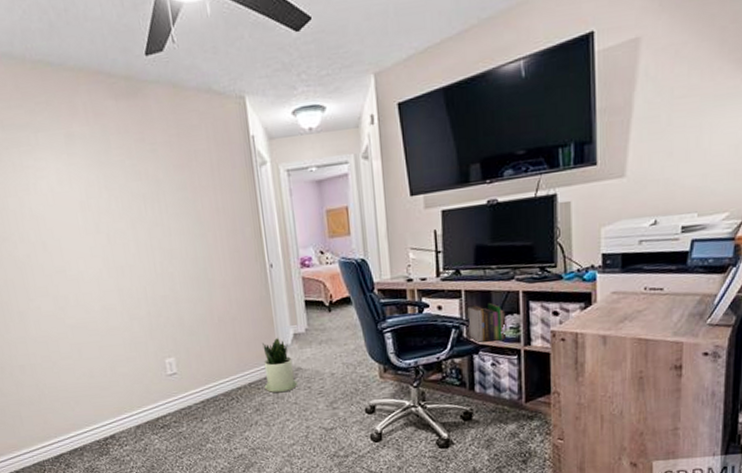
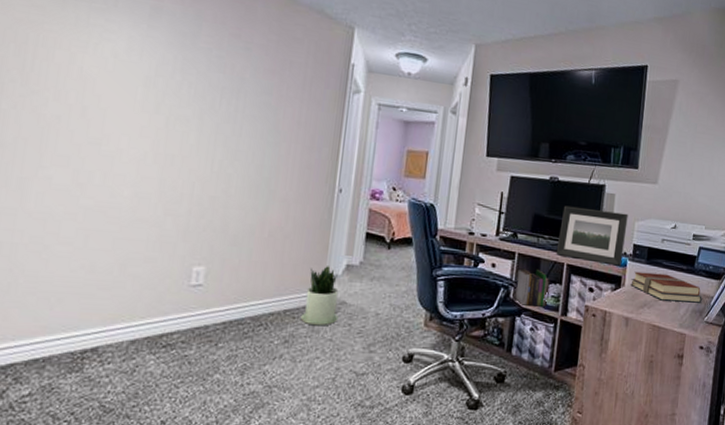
picture frame: none [507,220,591,284] -> present [556,205,628,267]
books: none [604,279,701,310] -> present [630,271,702,303]

